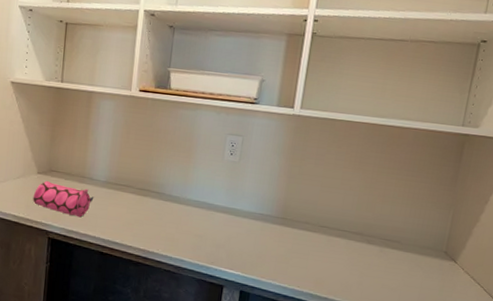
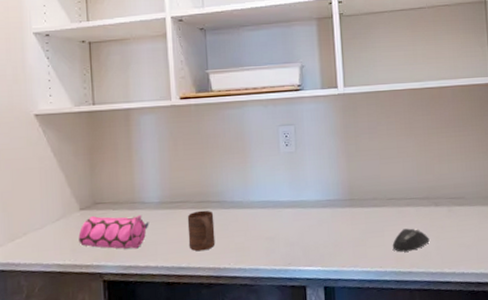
cup: none [125,196,152,233] -> present [187,210,216,251]
mouse: none [314,257,354,280] -> present [392,228,430,252]

